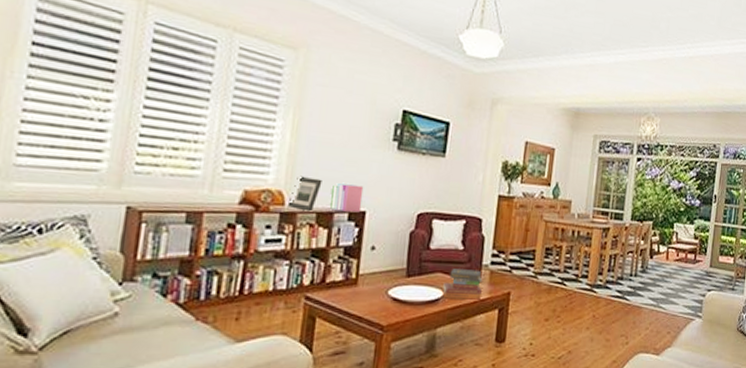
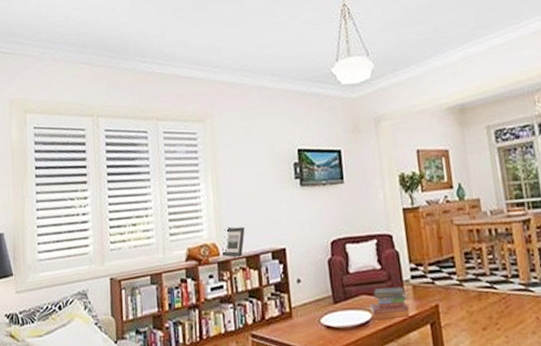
books: present [330,183,364,213] -> none [254,225,282,252]

